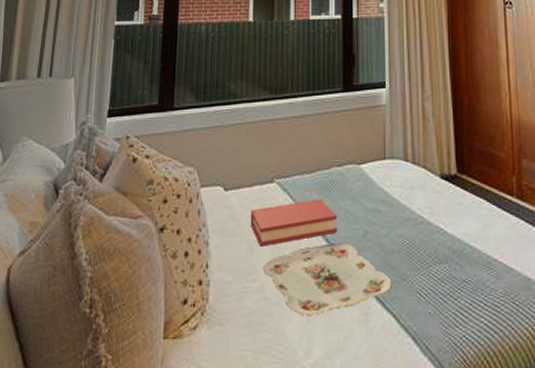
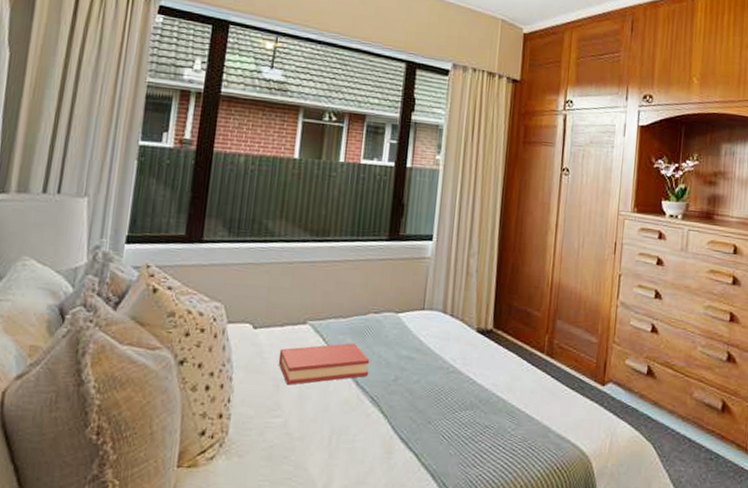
serving tray: present [262,243,392,315] -> none [288,386,417,451]

